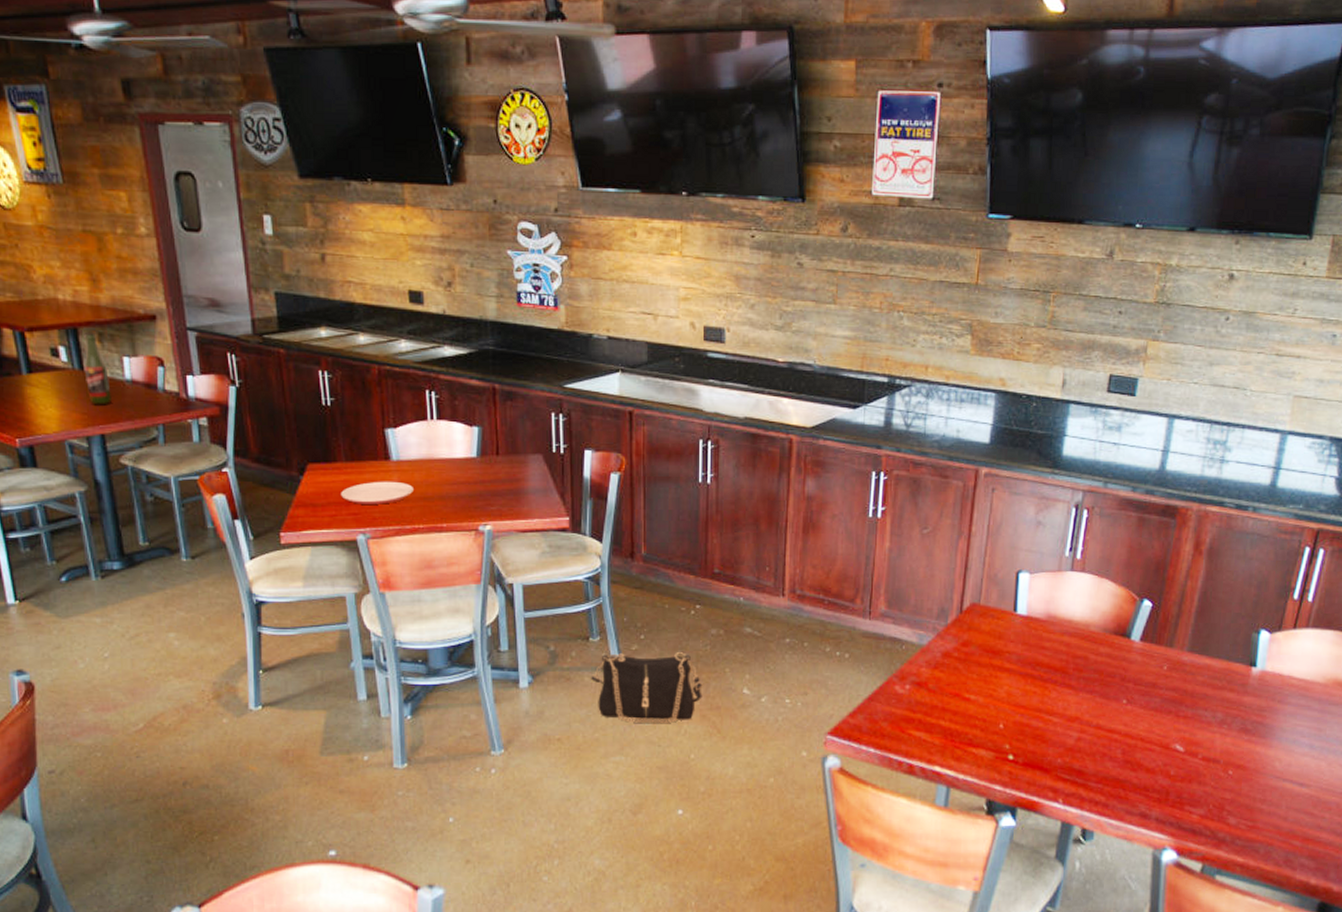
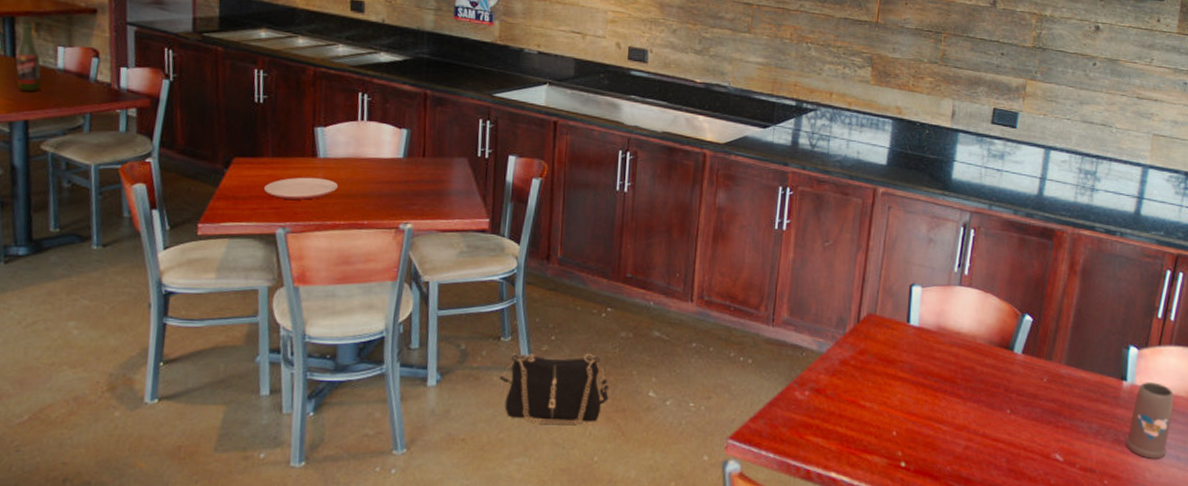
beer mug: none [1254,668,1310,748] -> present [1126,382,1174,459]

